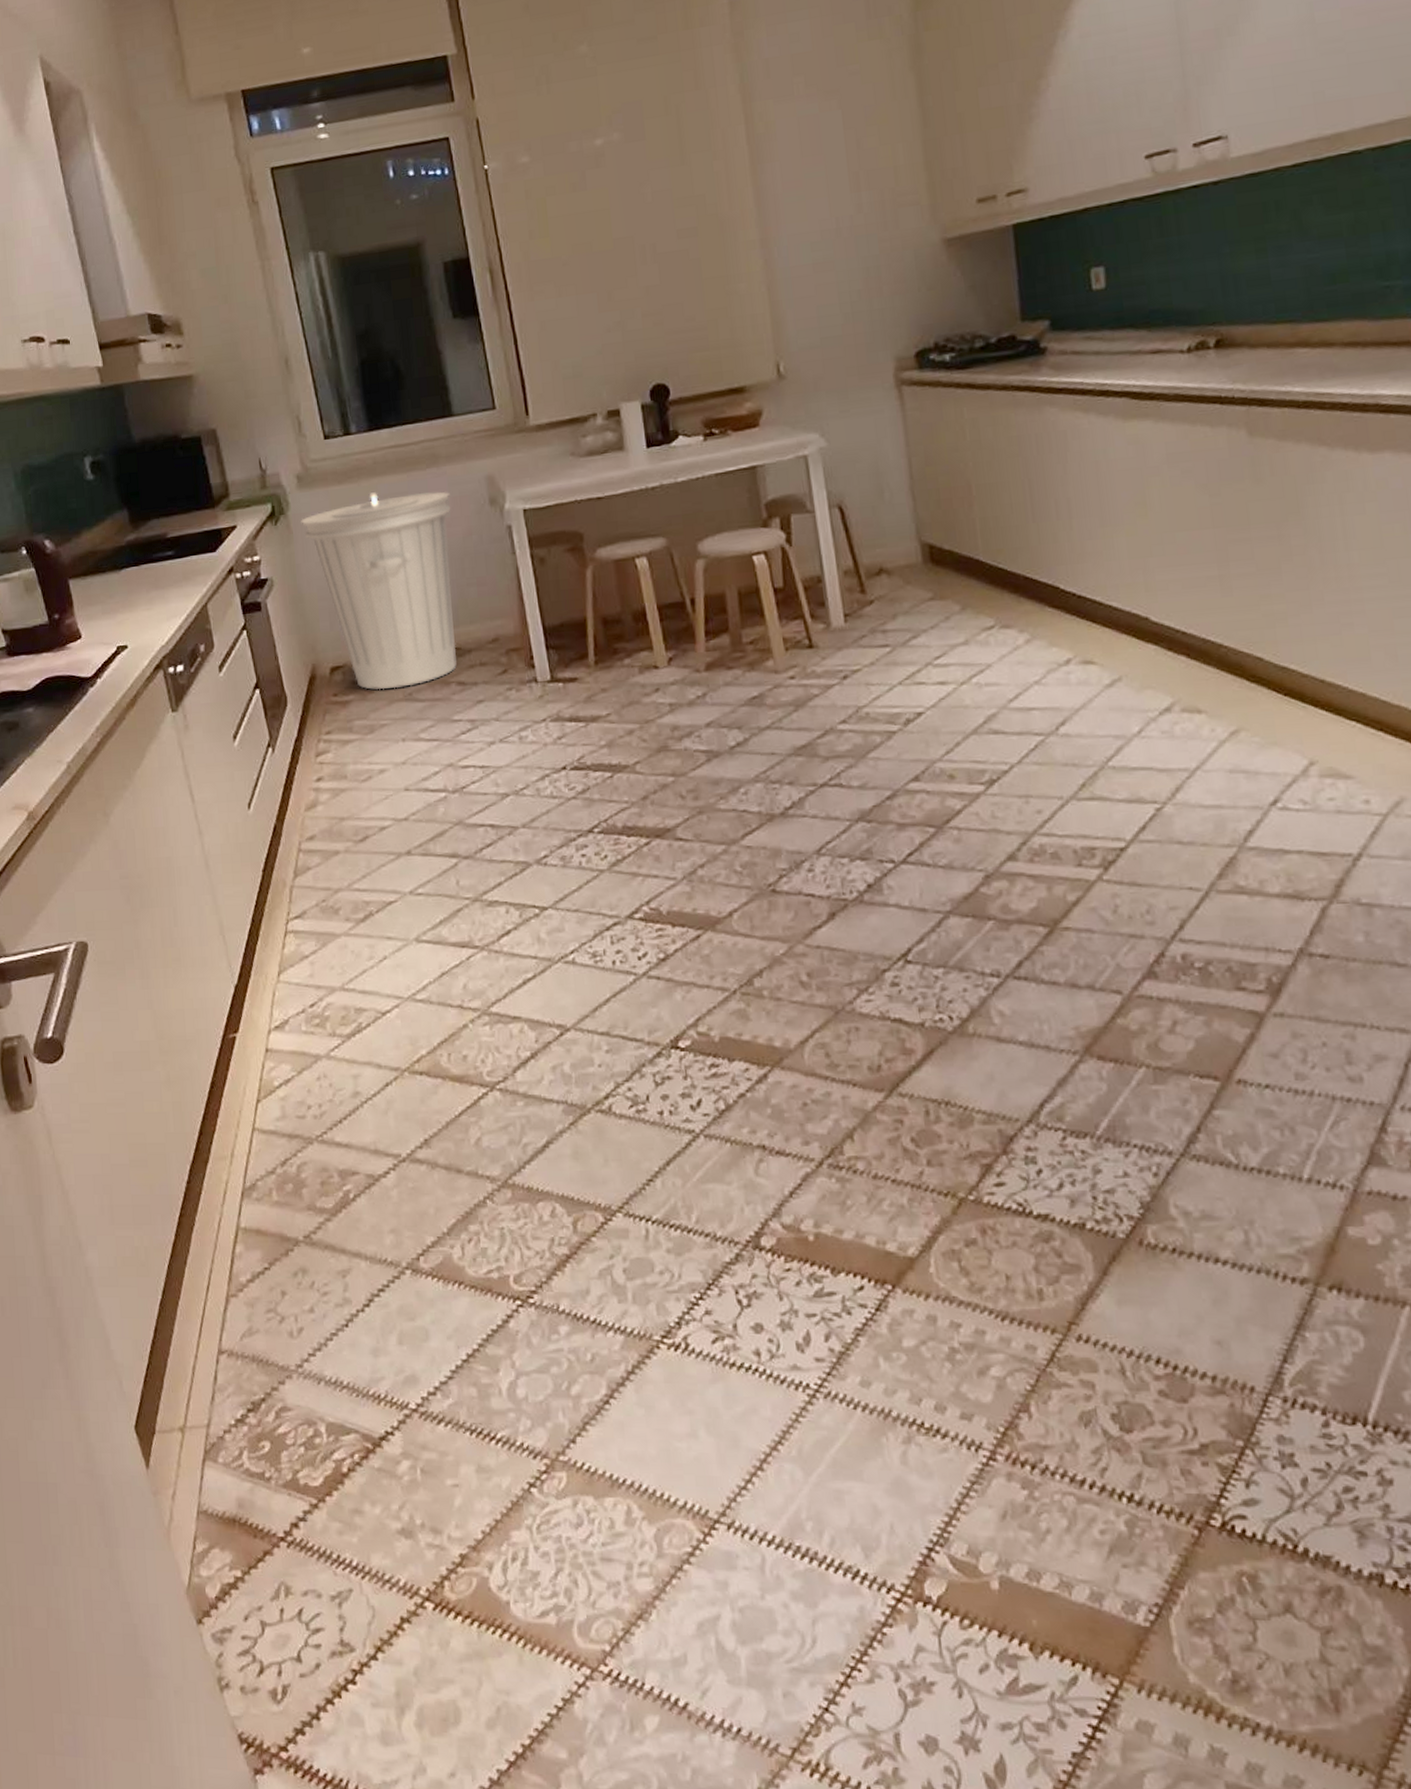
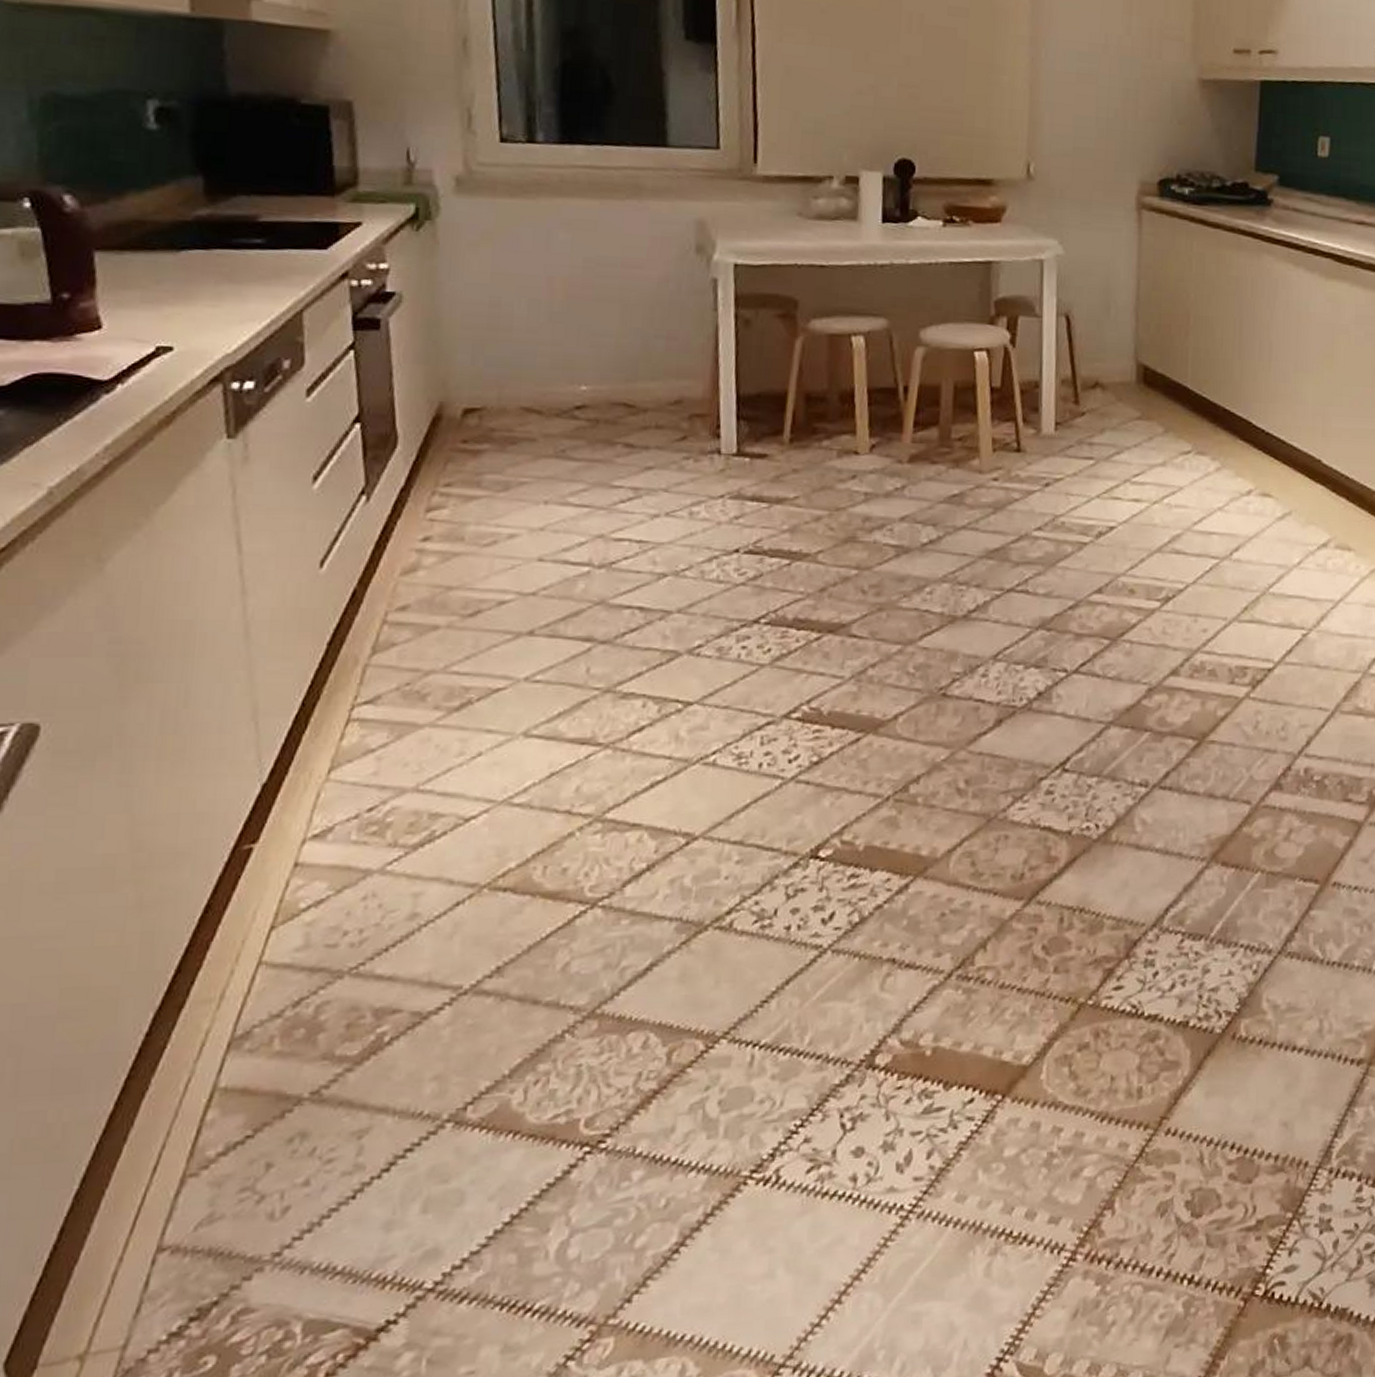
trash can: present [301,491,457,690] -> none [452,214,650,443]

